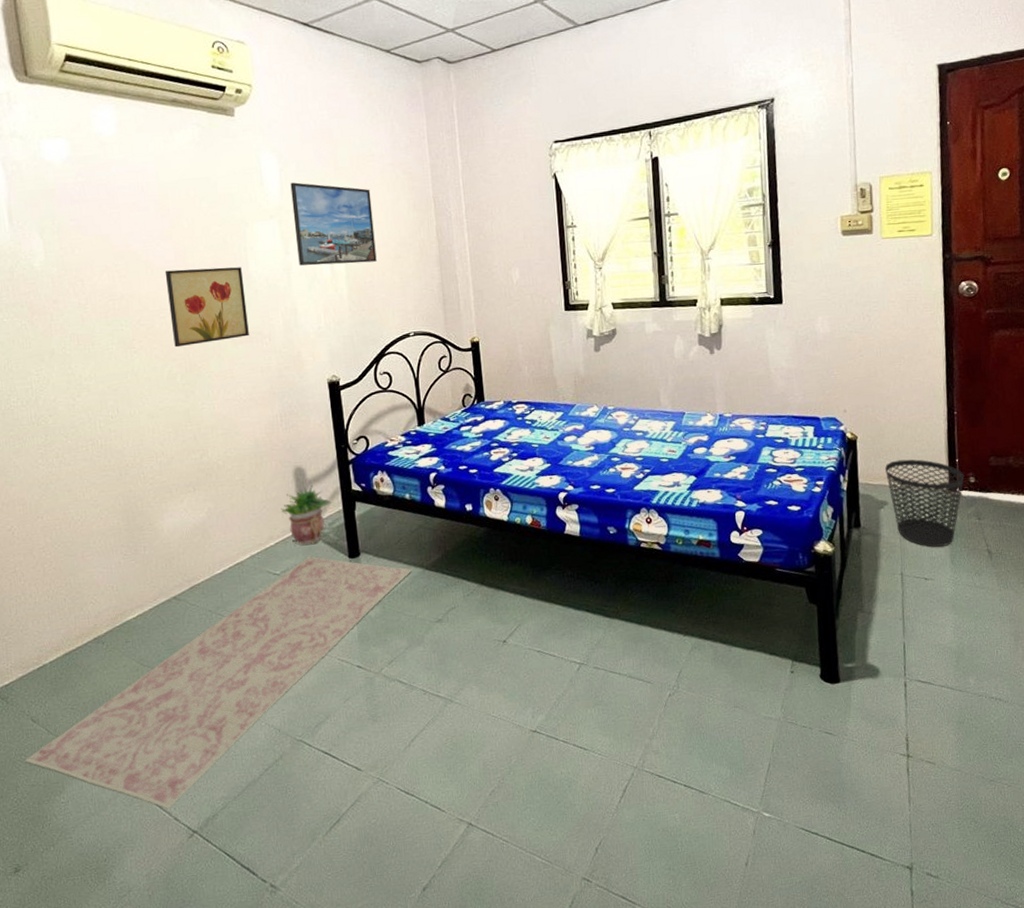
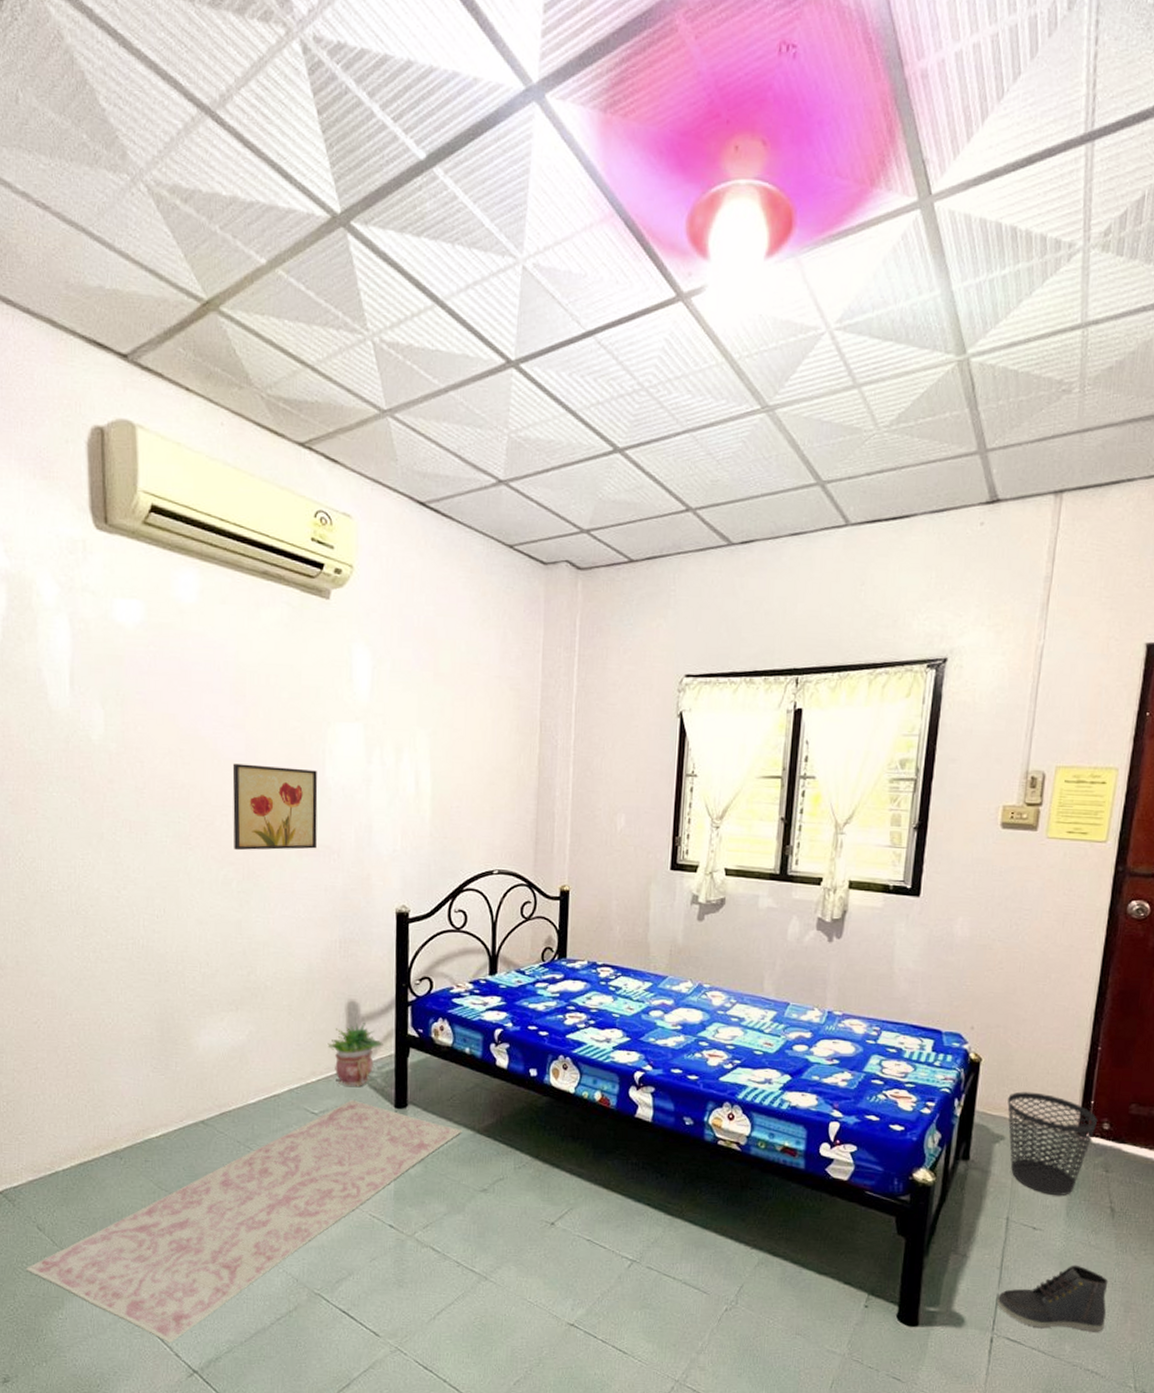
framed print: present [290,182,377,266] -> none [380,683,471,785]
sneaker: none [904,605,1000,667] -> present [997,1264,1108,1332]

